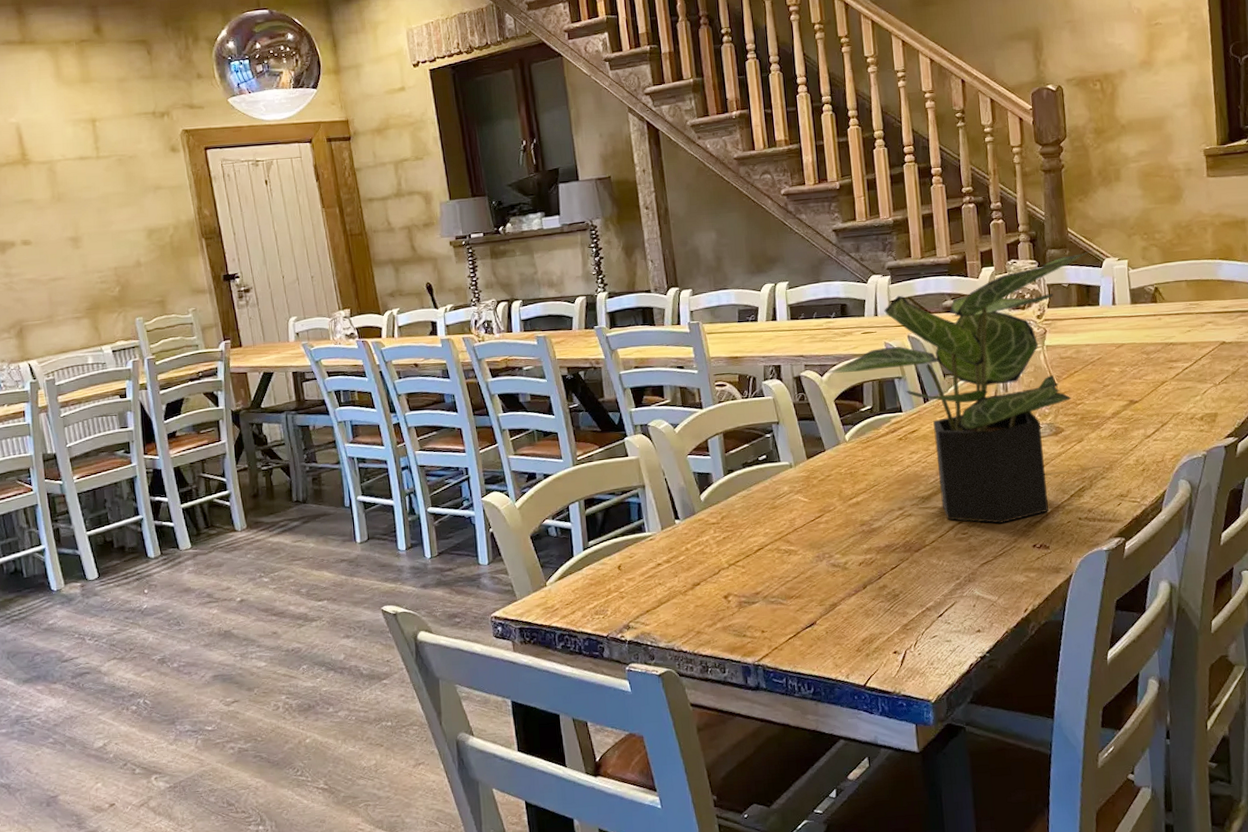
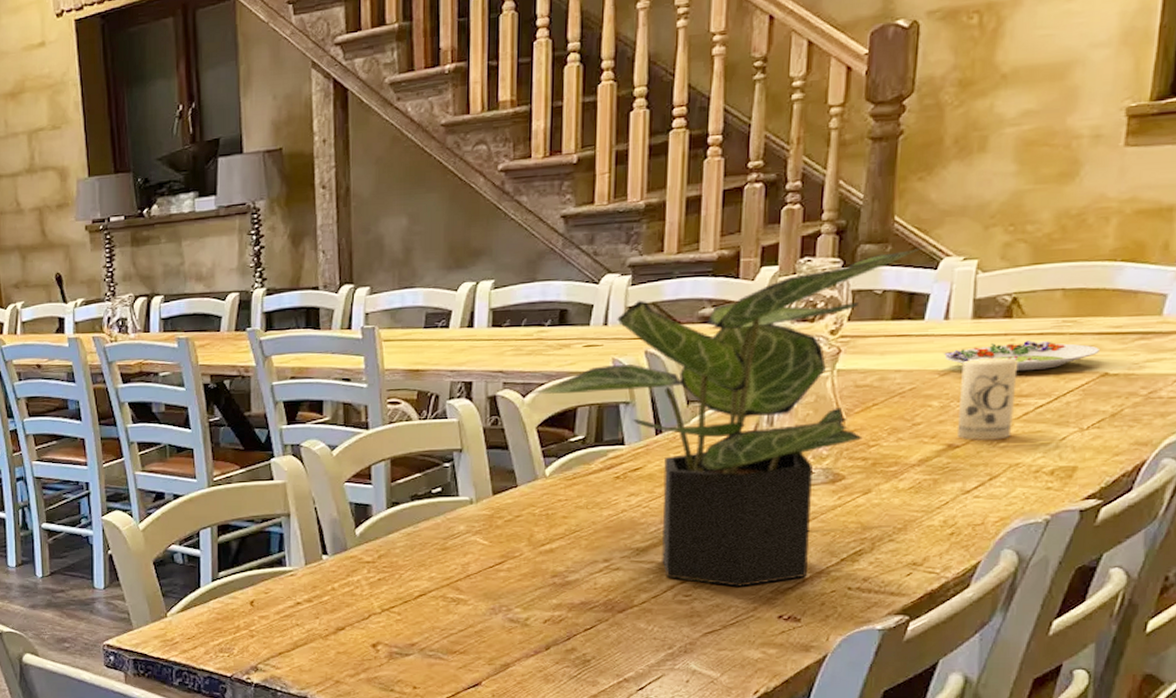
salad plate: none [1116,319,1217,343] -> present [944,340,1099,372]
candle: none [1130,333,1171,397] -> present [957,358,1019,441]

